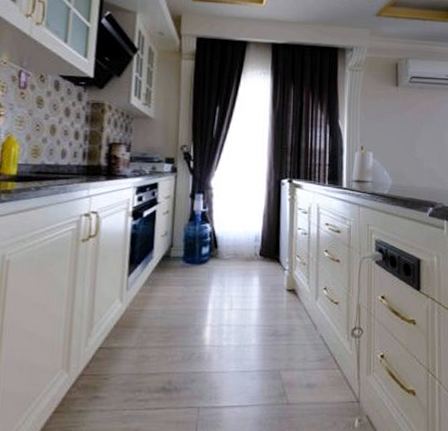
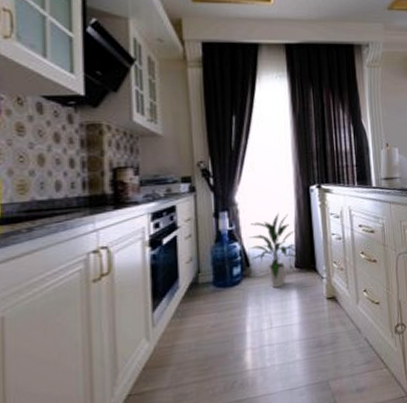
indoor plant: none [219,201,265,272] -> present [248,213,300,288]

